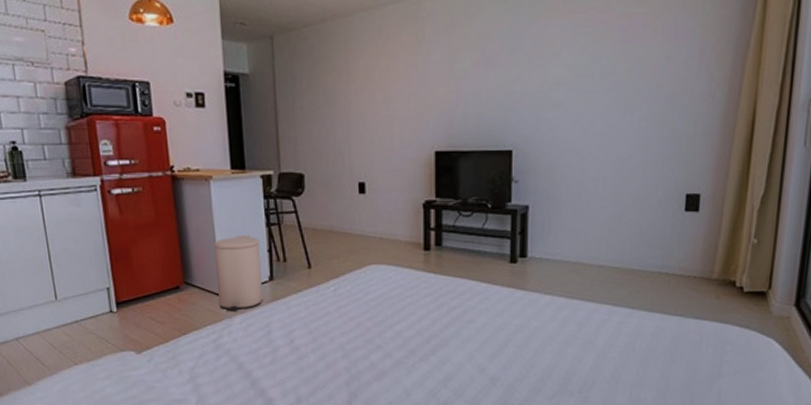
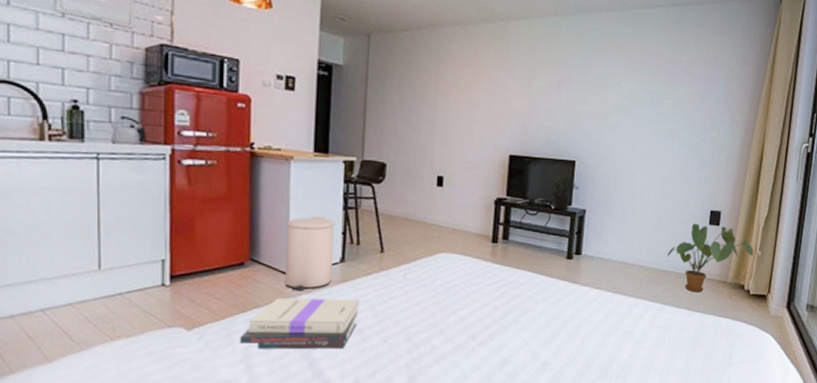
kettle: none [45,151,78,180] -> present [110,115,146,146]
books: none [185,317,293,369] -> present [240,297,360,350]
house plant: none [632,211,747,293] -> present [666,223,754,293]

